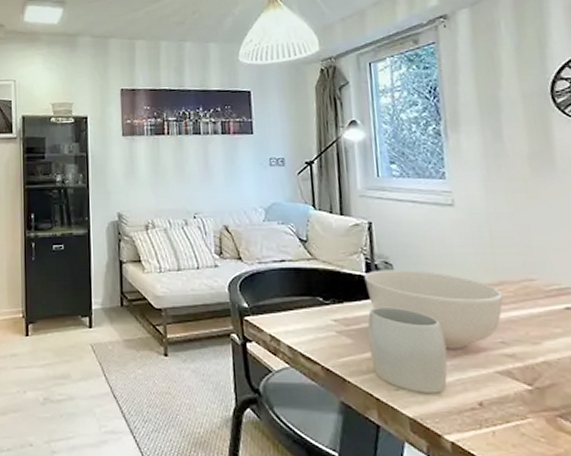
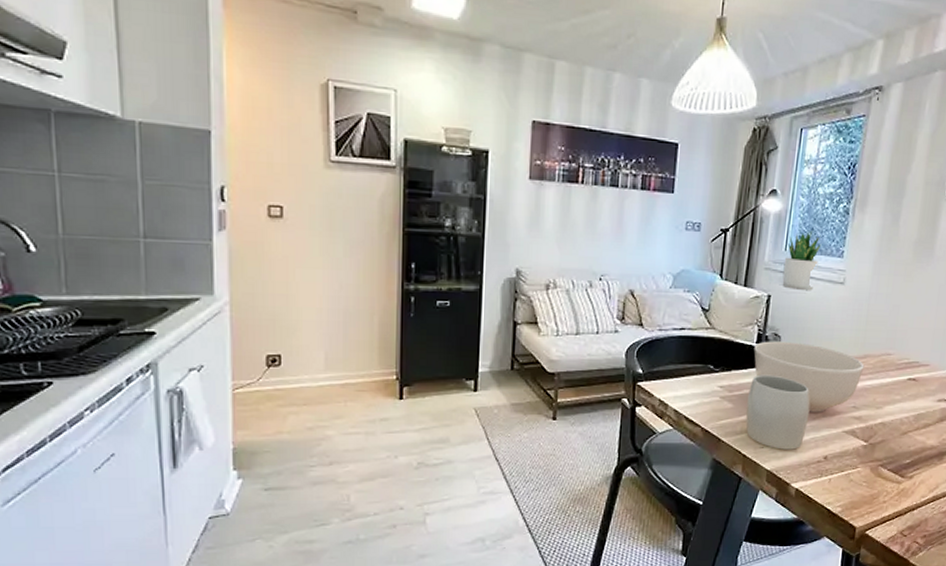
planter: none [378,155,419,216] -> present [782,230,822,291]

